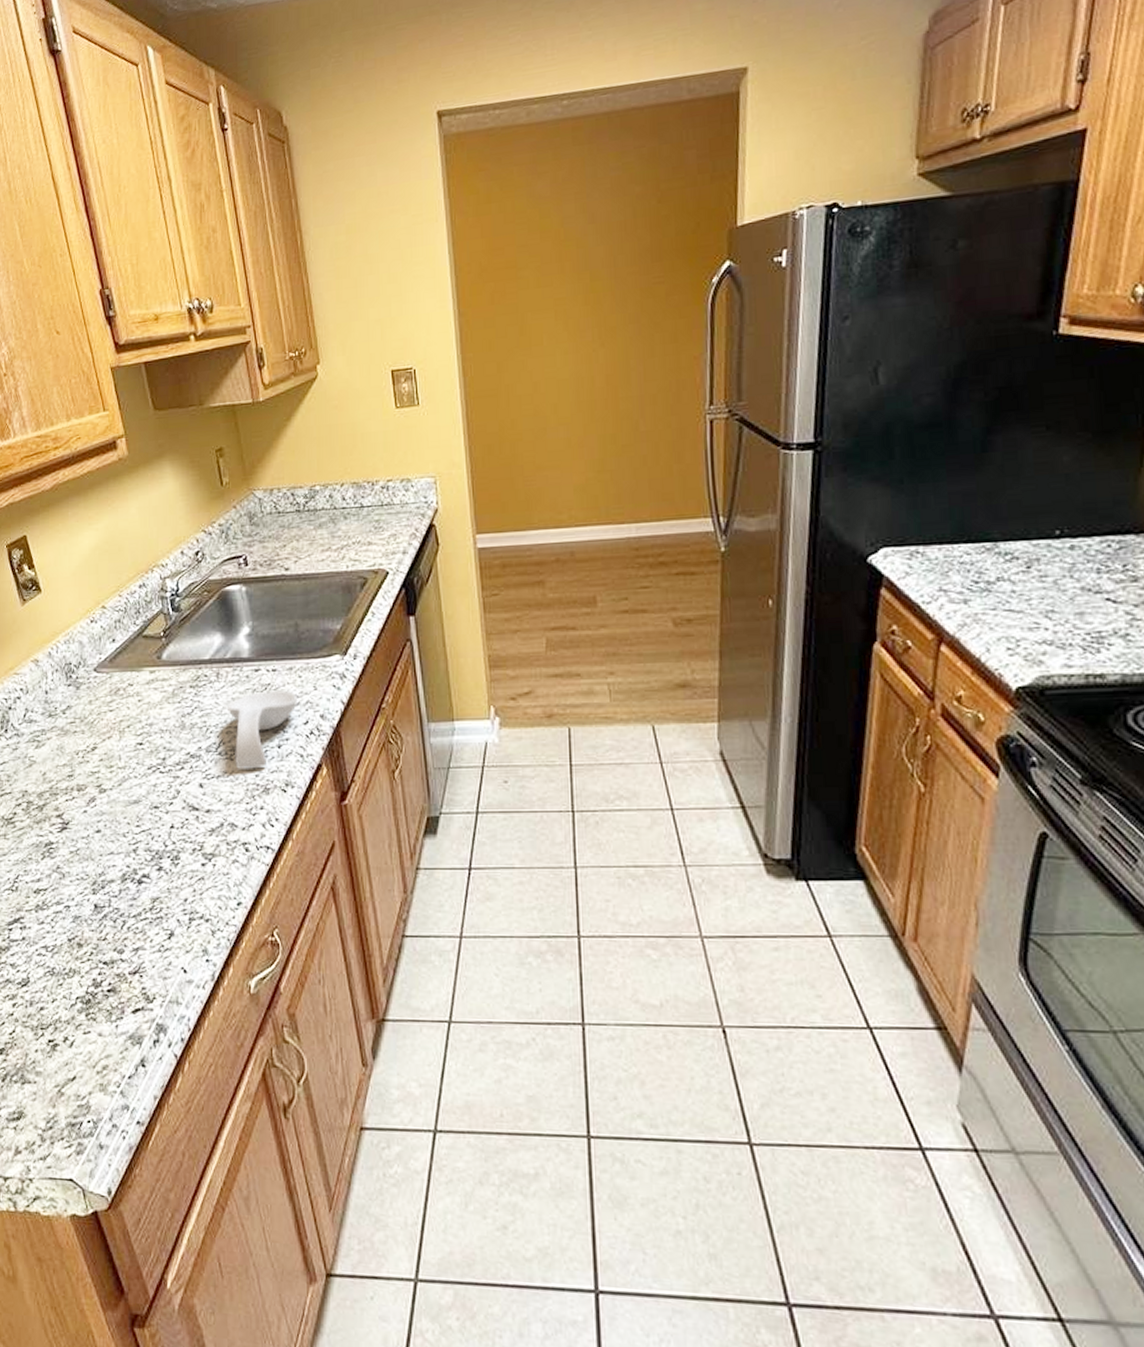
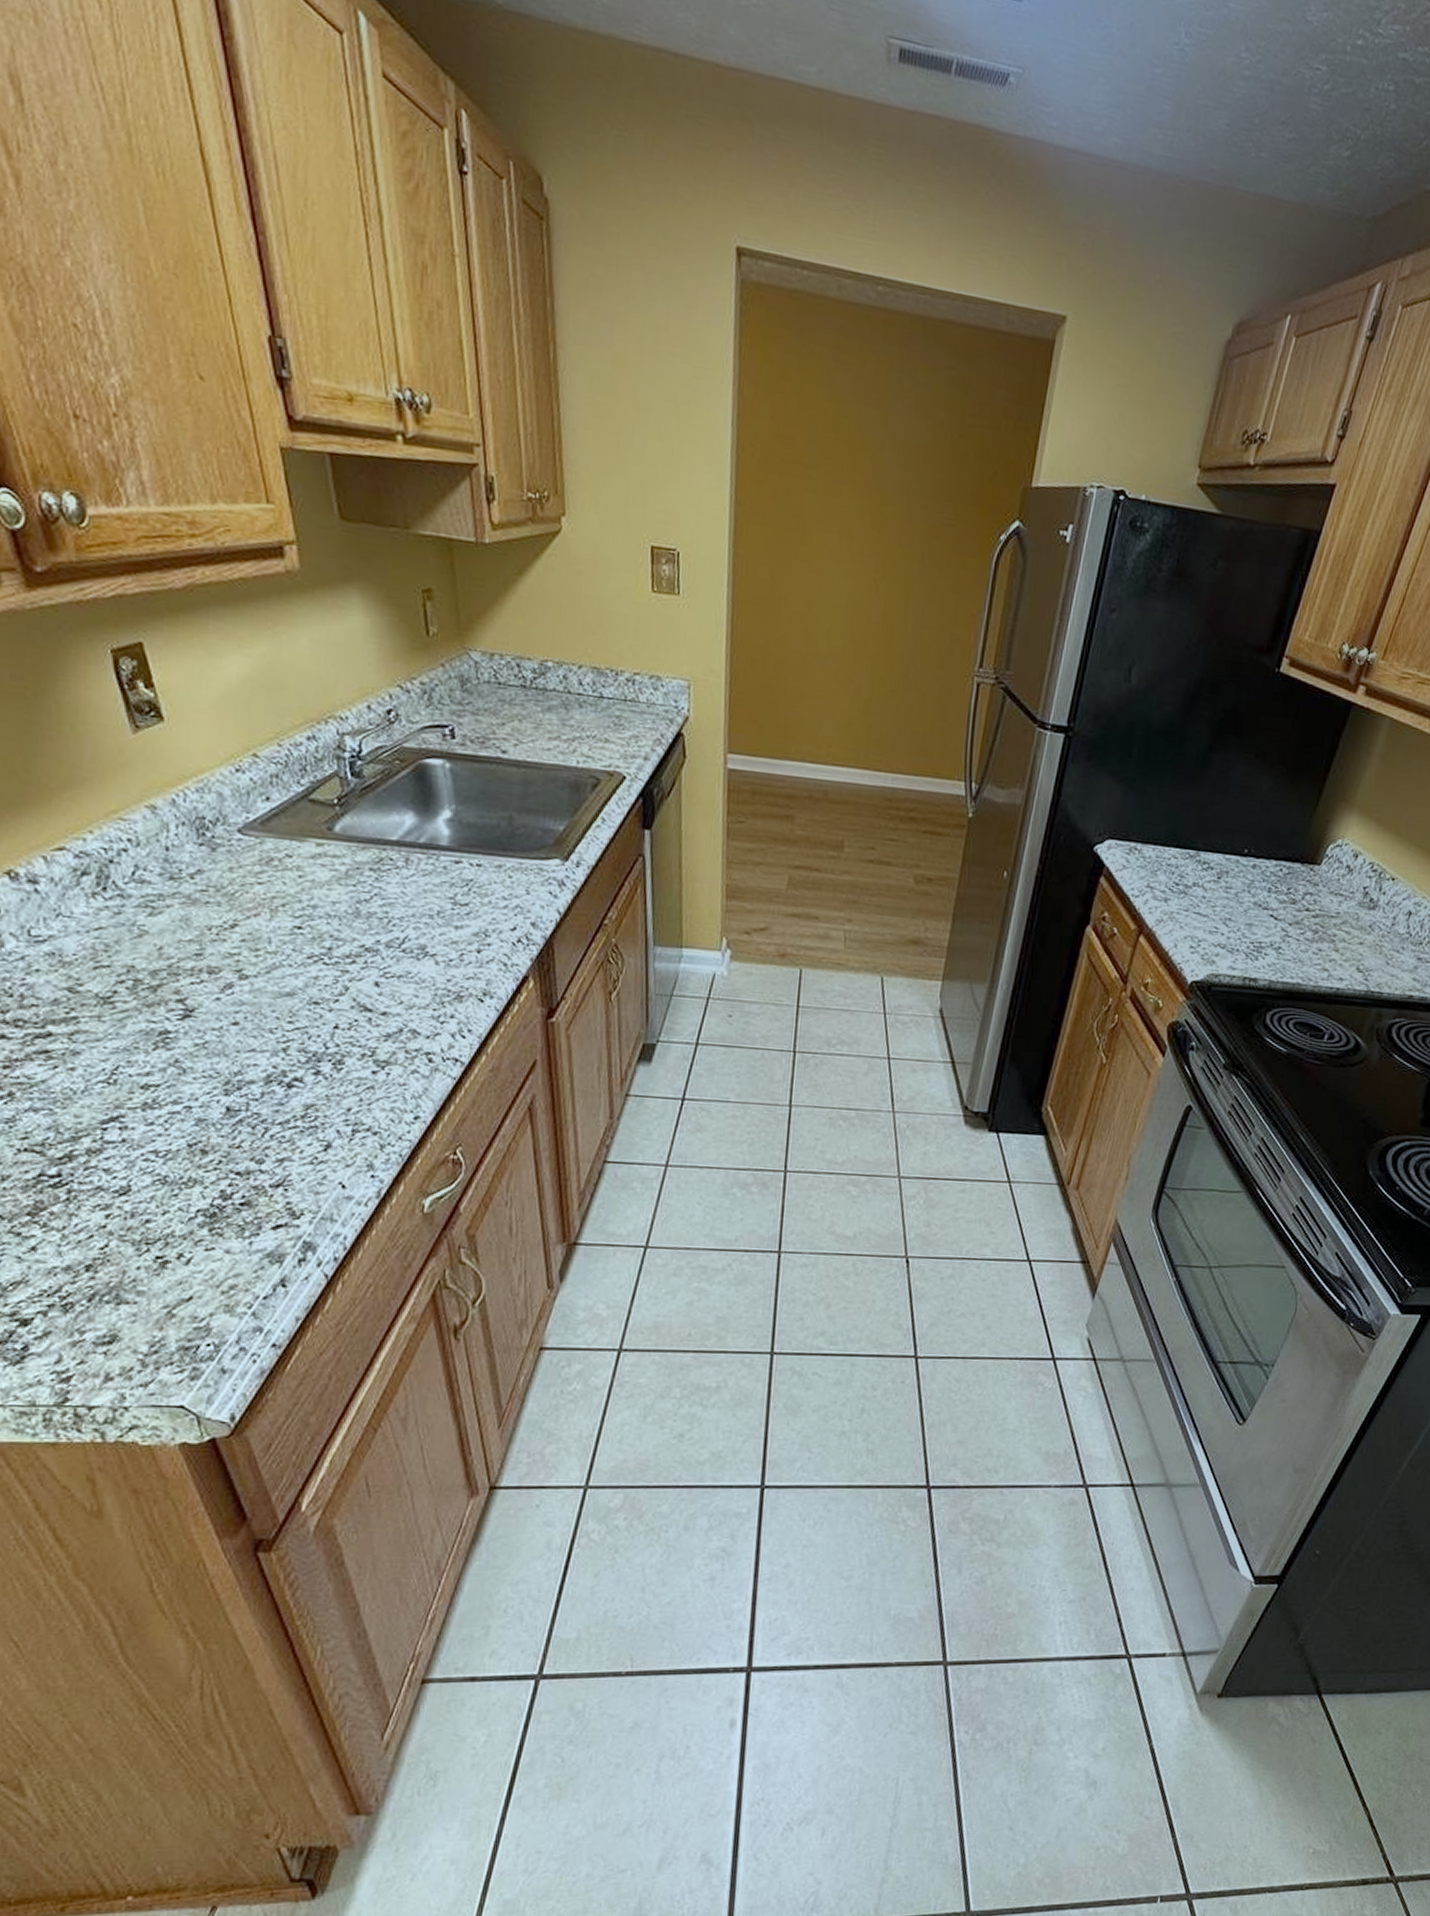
spoon rest: present [228,690,298,769] -> none [417,887,506,973]

